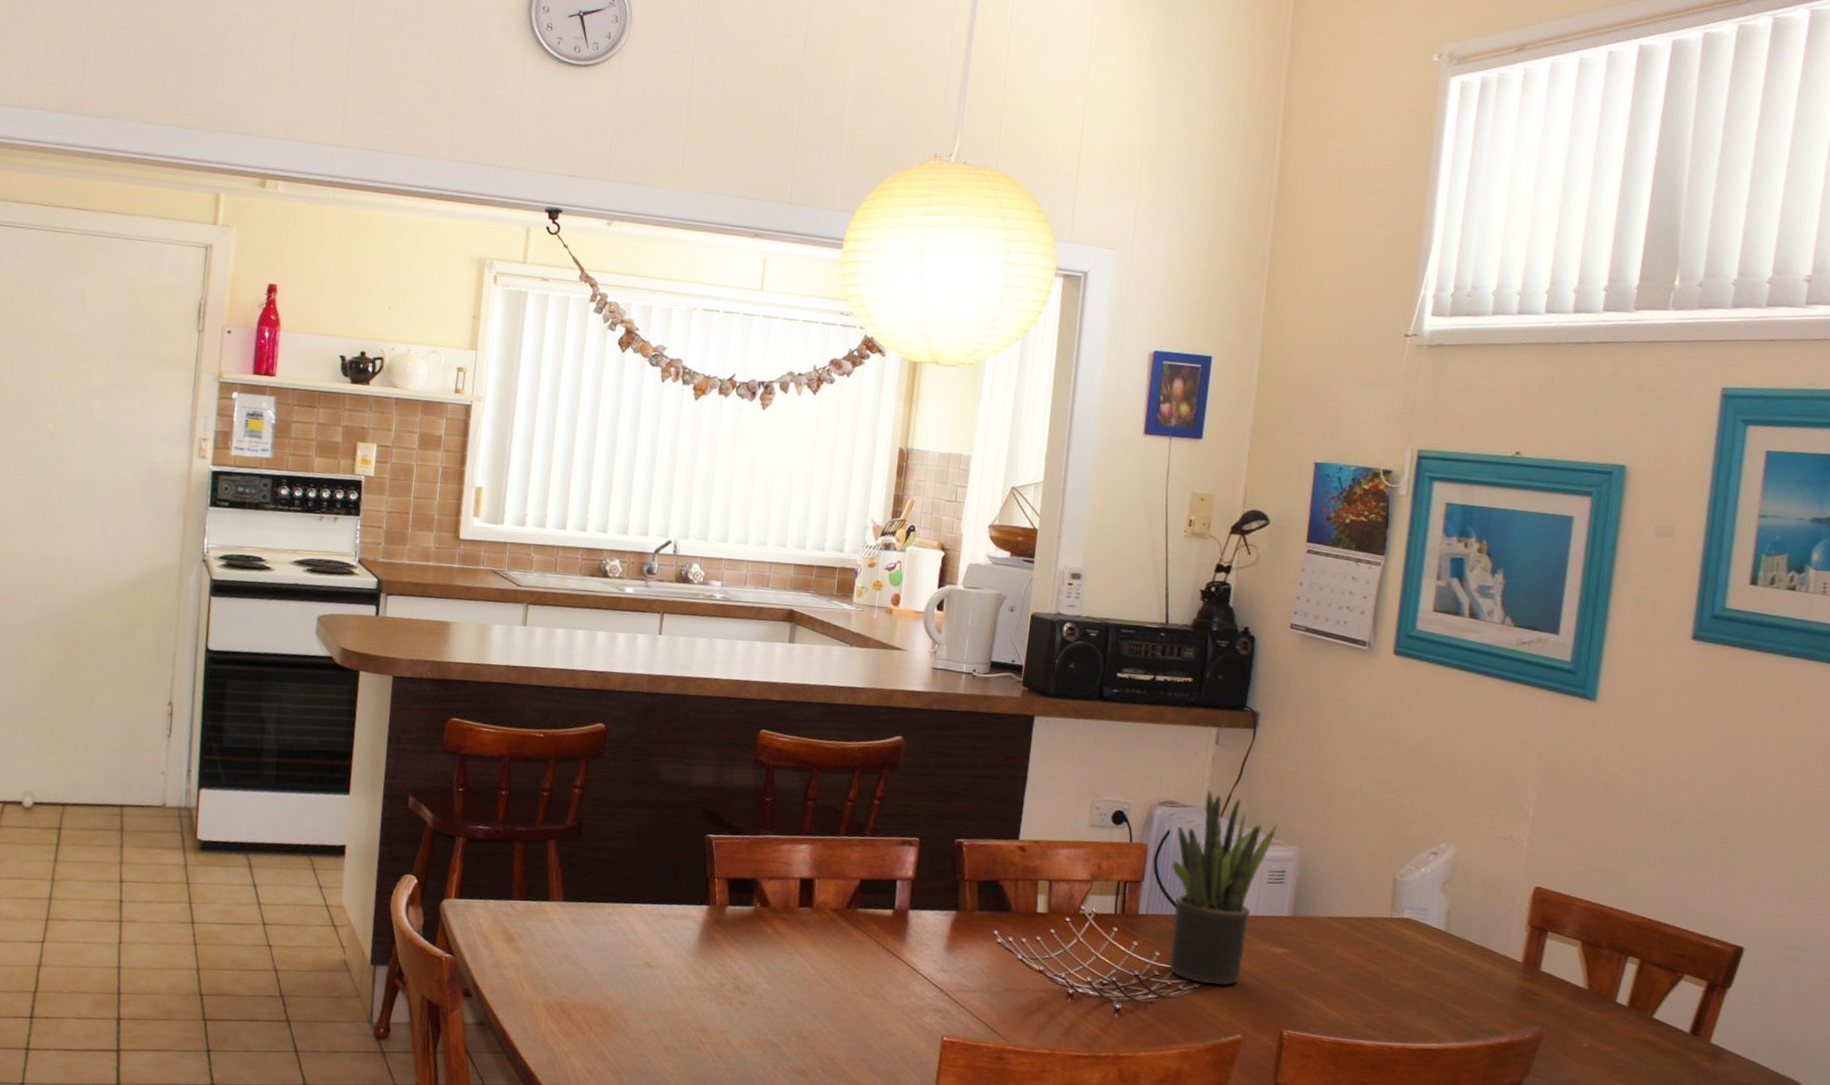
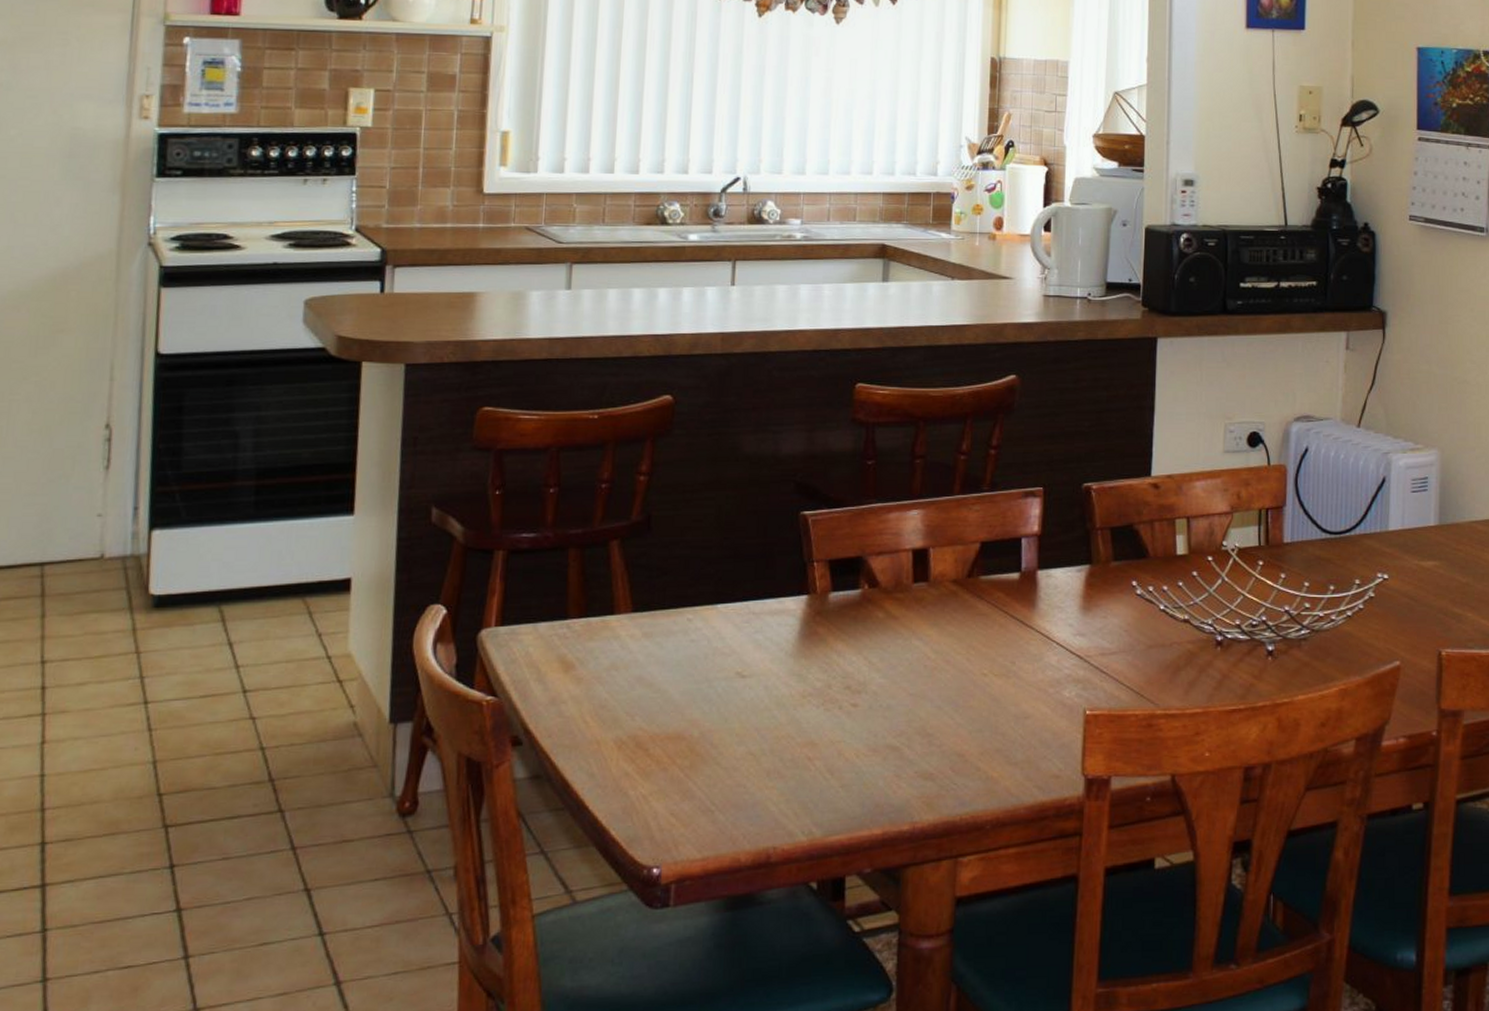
potted plant: present [1169,790,1277,986] -> none [1313,399,1415,610]

